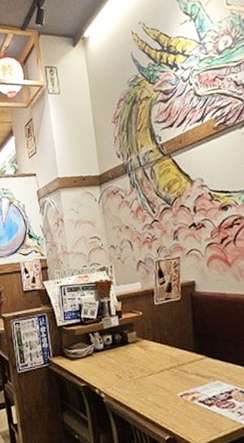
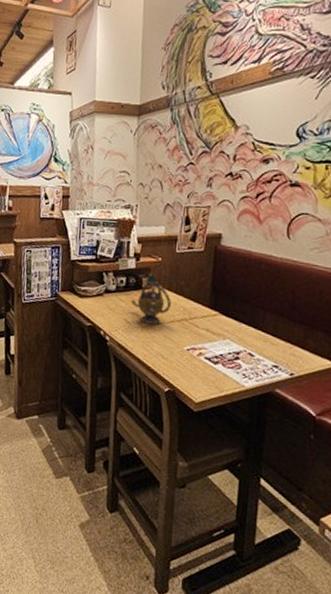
teapot: none [119,326,159,376] -> present [130,272,172,325]

